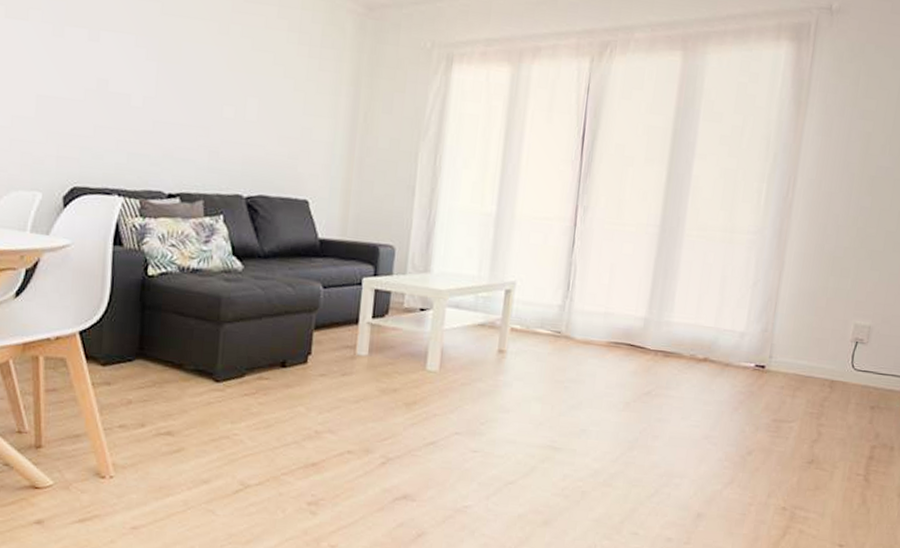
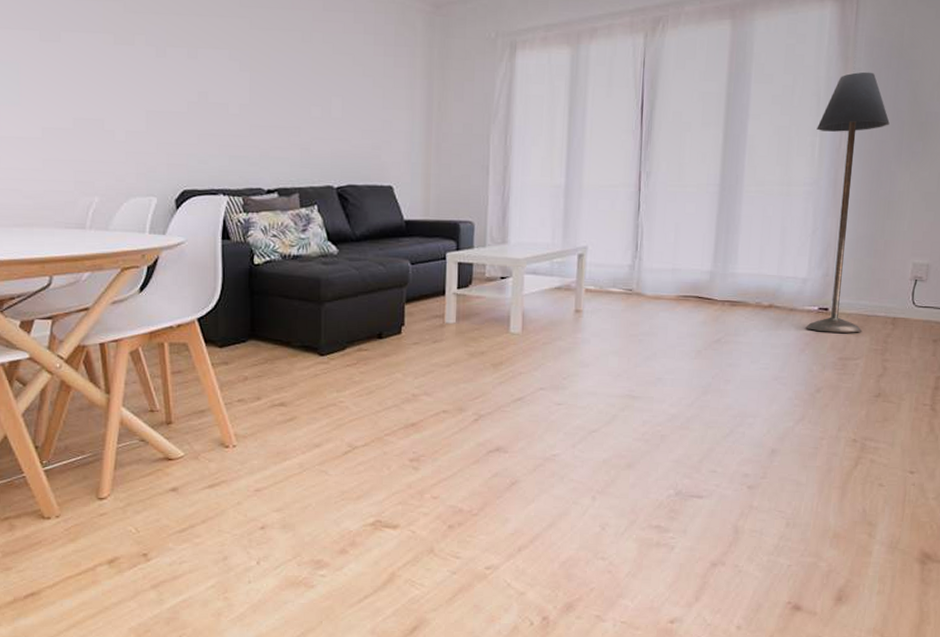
floor lamp: none [740,118,840,394] -> present [805,71,890,333]

